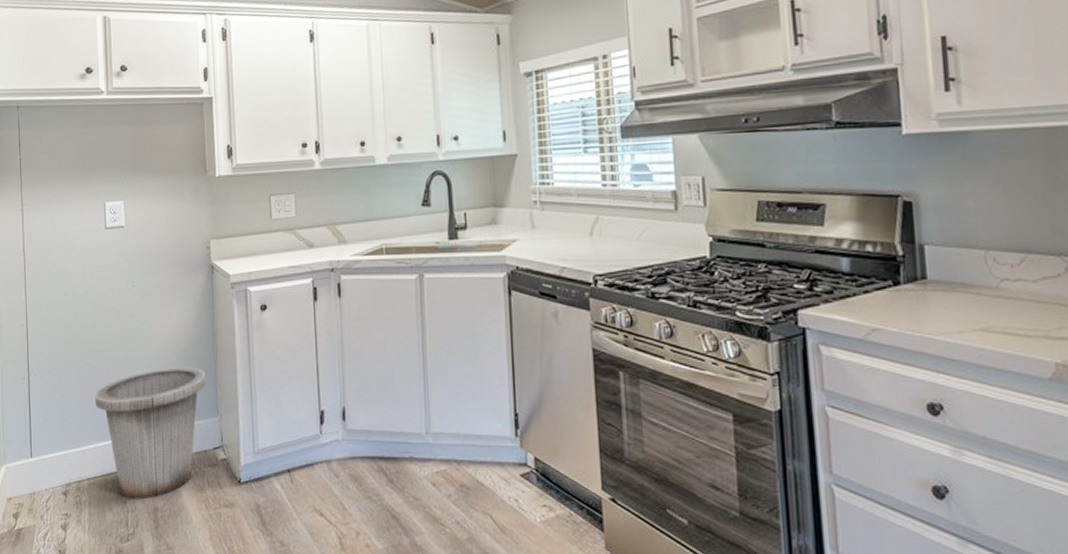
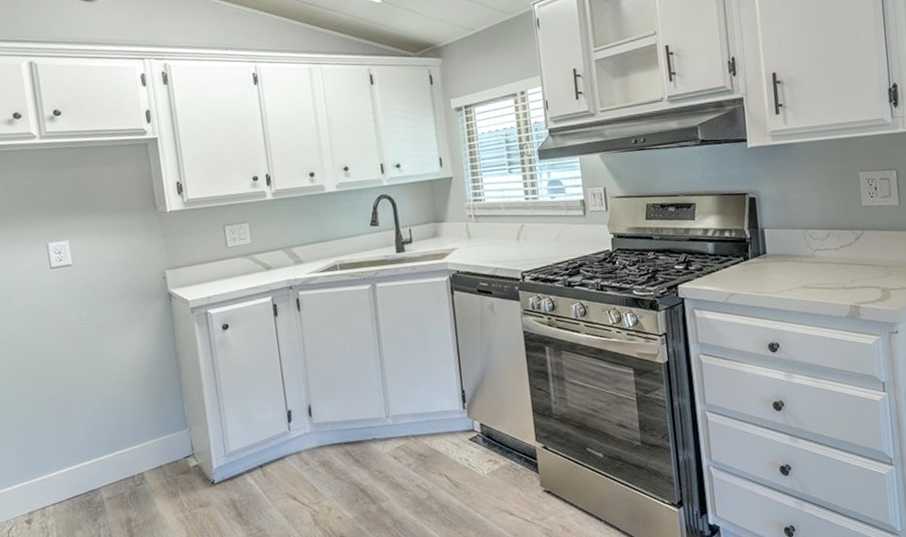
trash can: present [94,367,206,500] -> none [52,388,172,516]

